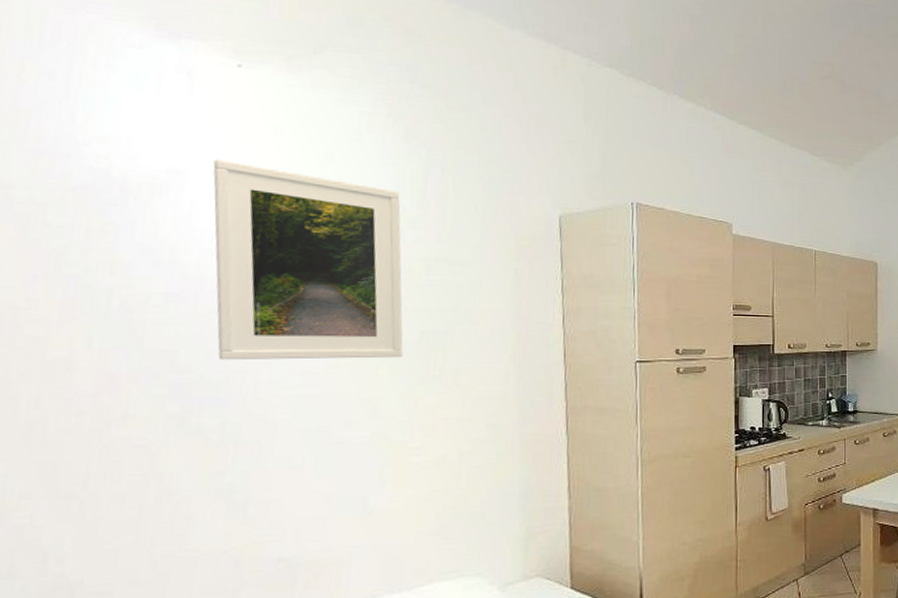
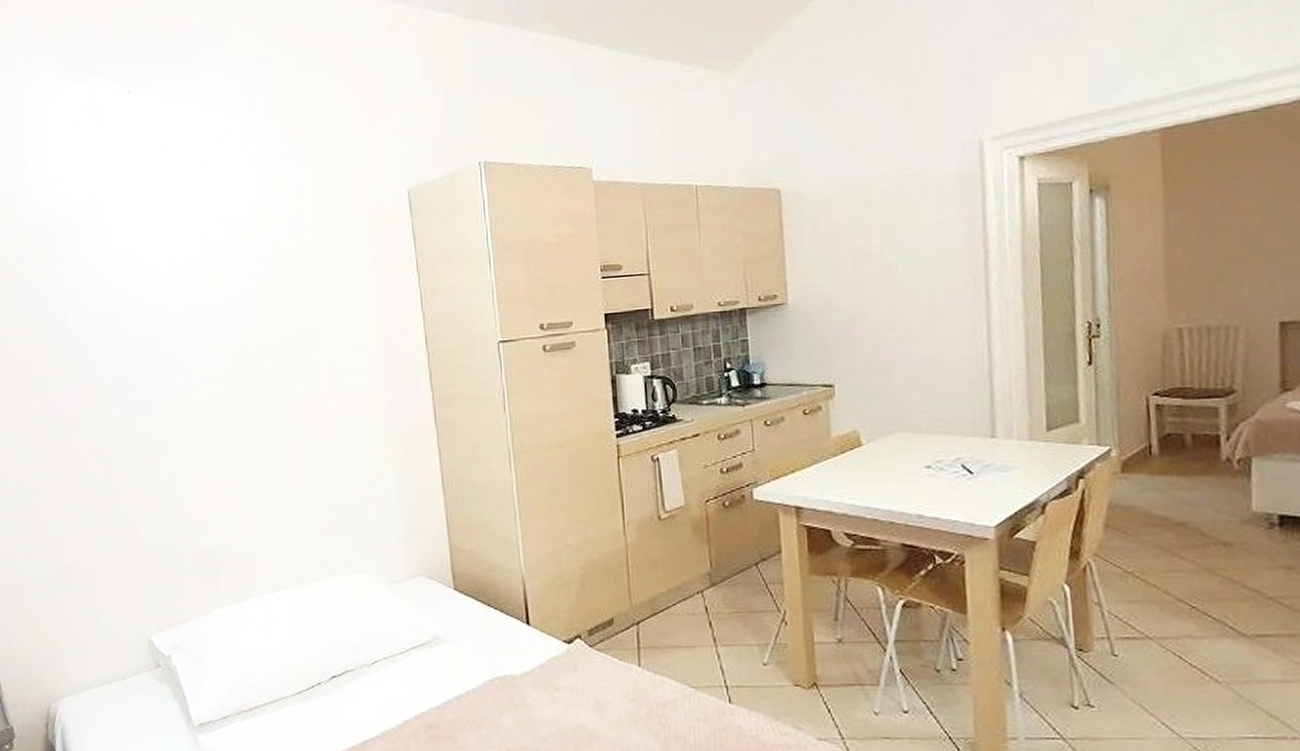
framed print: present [213,159,403,361] -> none [120,183,281,369]

